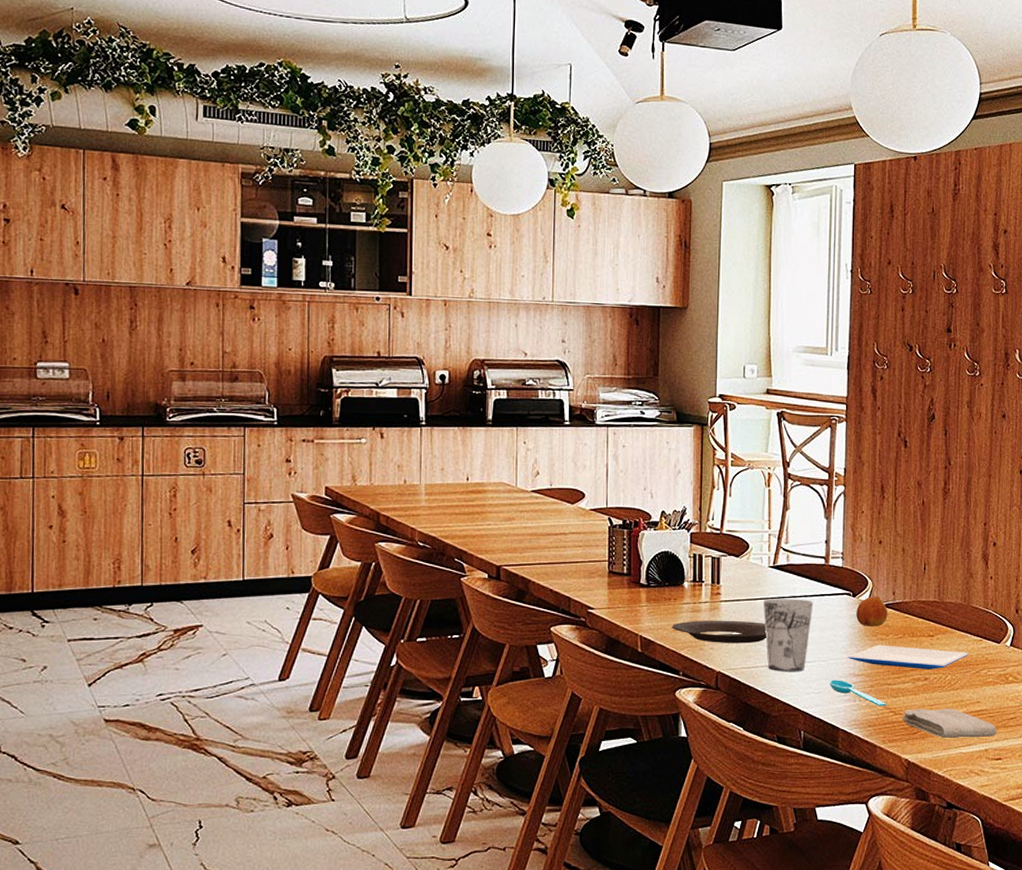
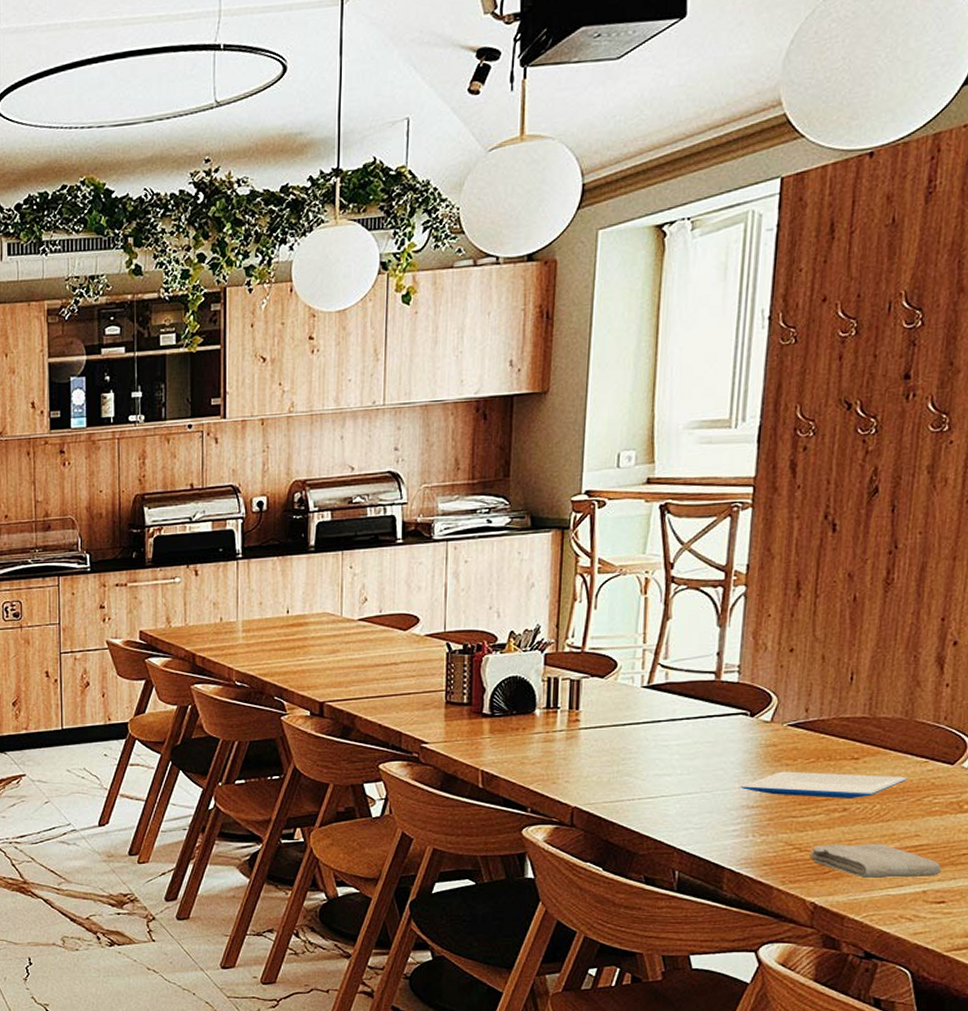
plate: present [672,620,767,644] -> none [519,749,636,776]
cup: present [763,598,814,671] -> none [632,721,698,804]
spoon: present [830,680,887,707] -> none [715,813,790,842]
fruit: present [856,596,888,627] -> none [754,715,797,751]

